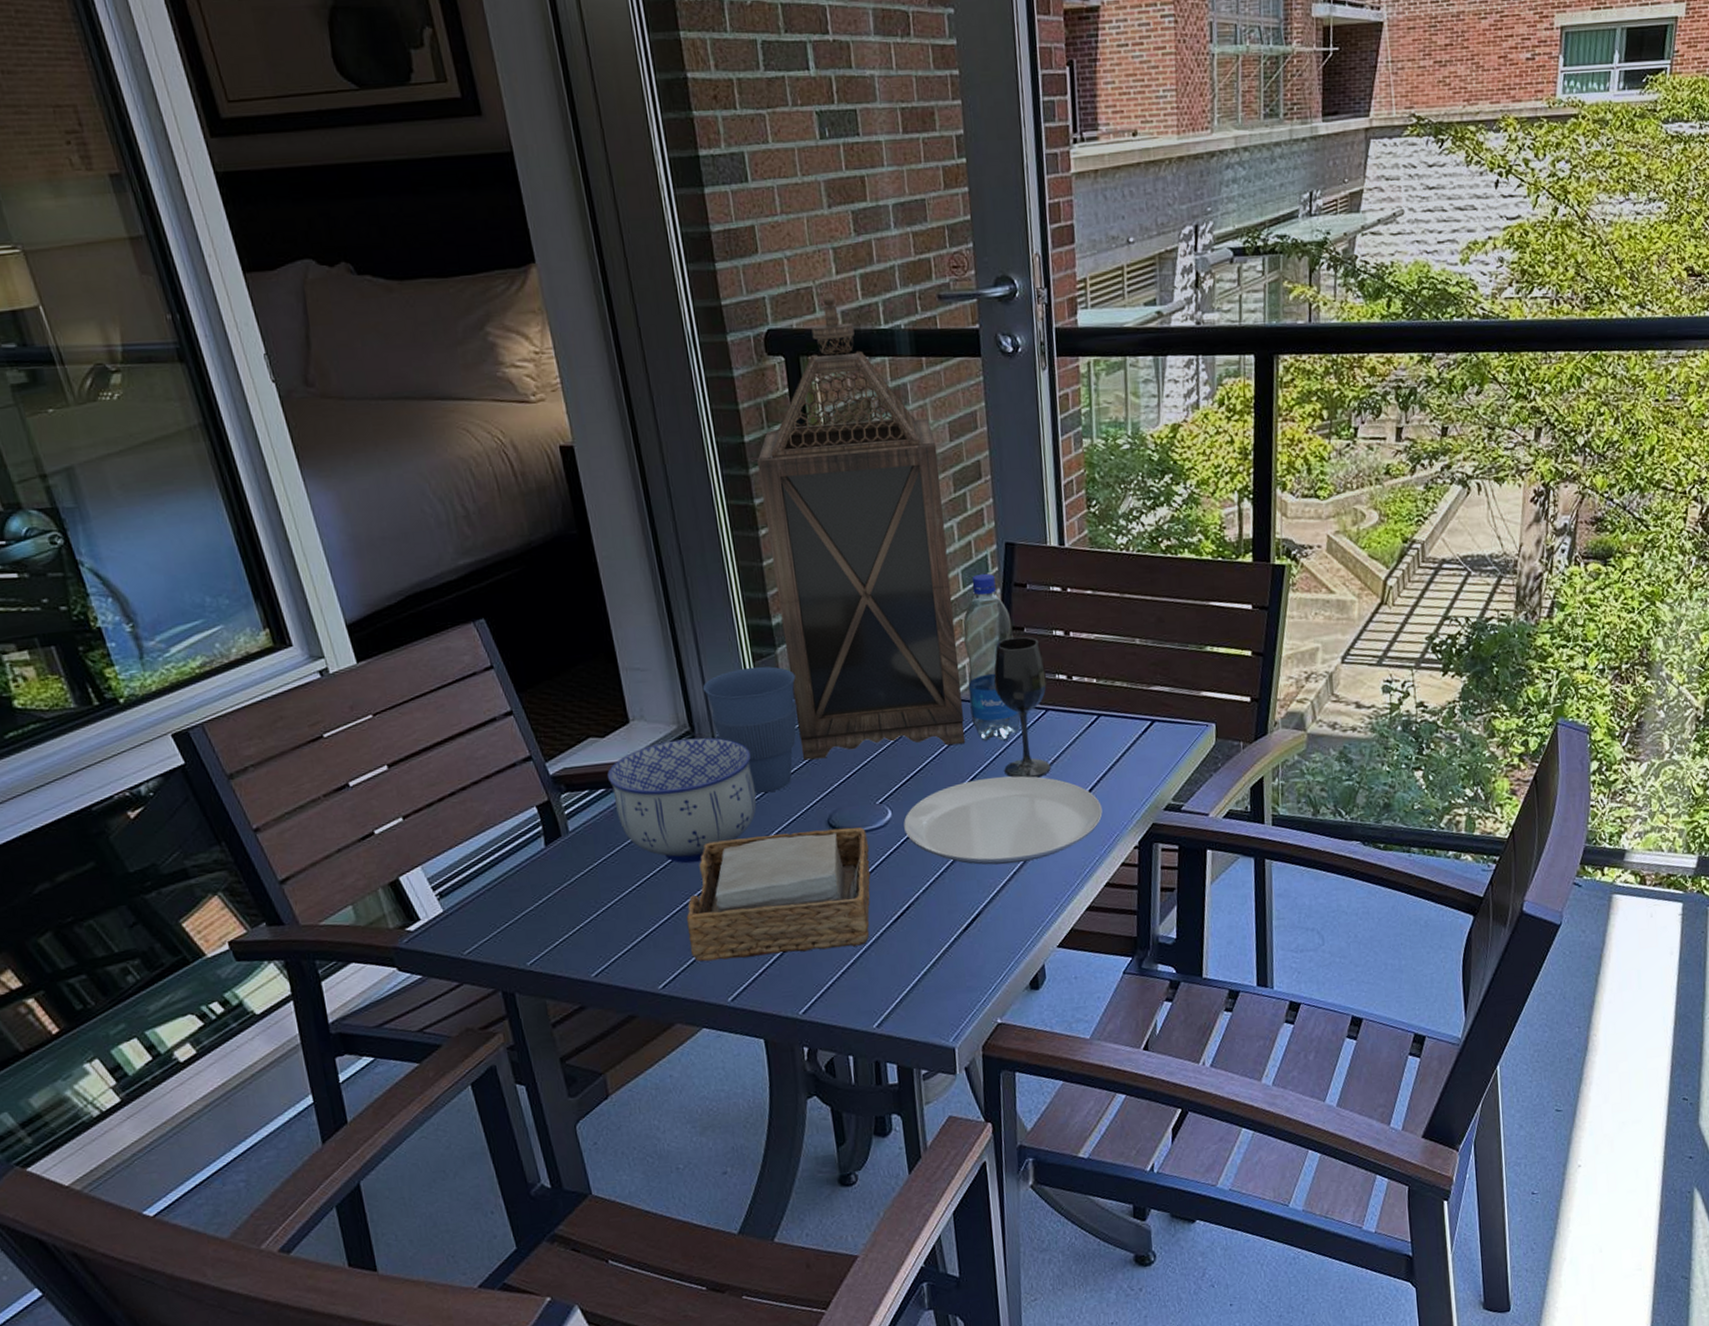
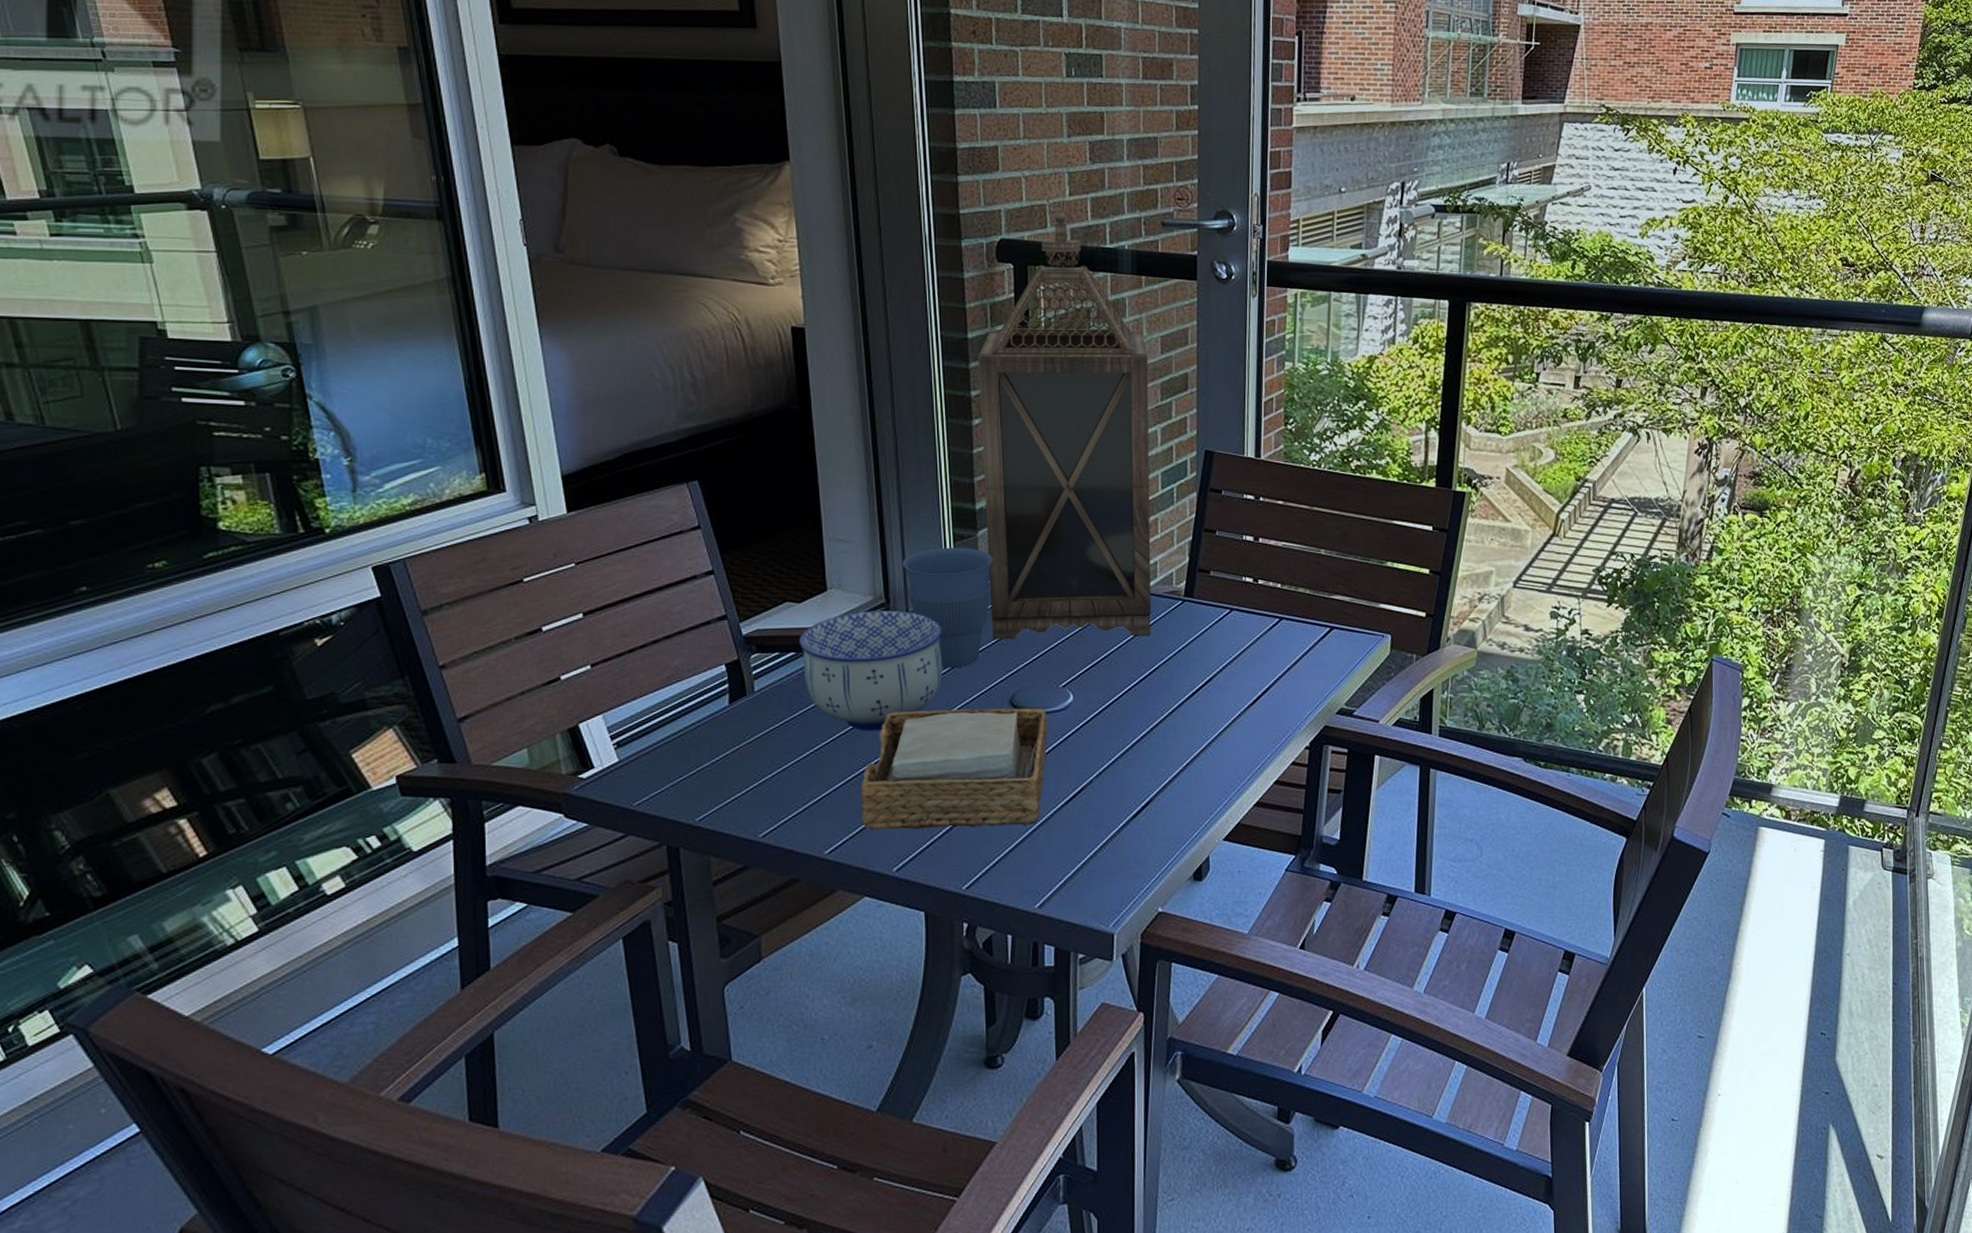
plate: present [904,776,1103,865] -> none [1084,670,1277,755]
bottle: present [962,573,1021,742] -> none [1158,477,1206,637]
wine glass: present [994,636,1051,778] -> none [1183,538,1234,674]

